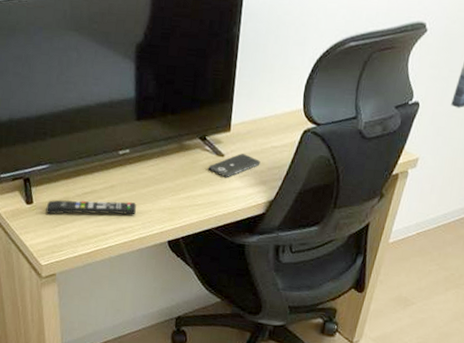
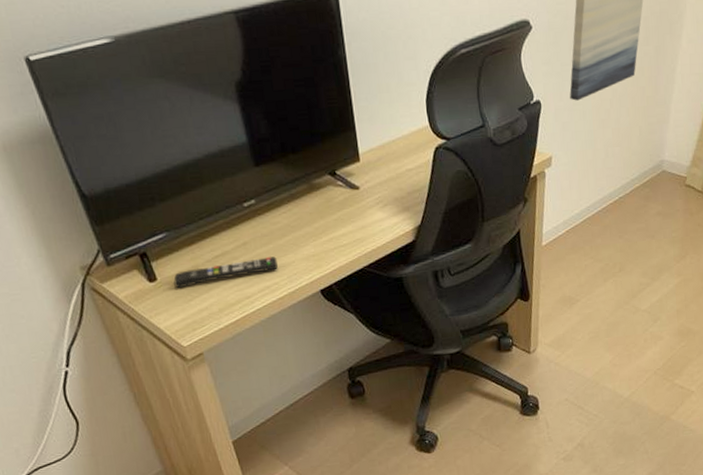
smartphone: present [208,153,261,177] -> none [345,182,399,211]

